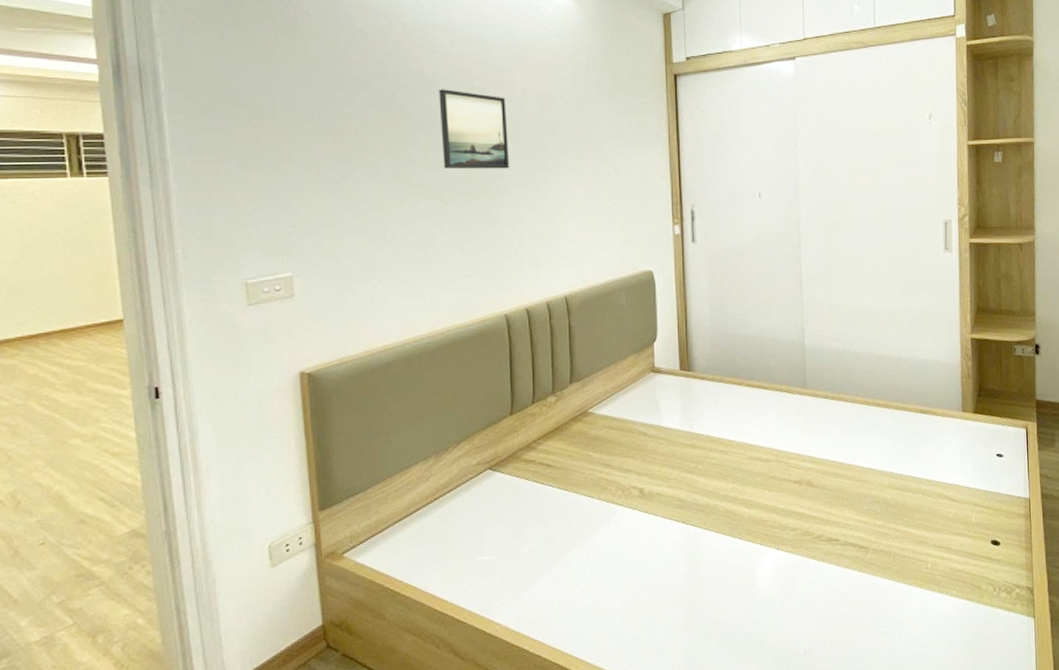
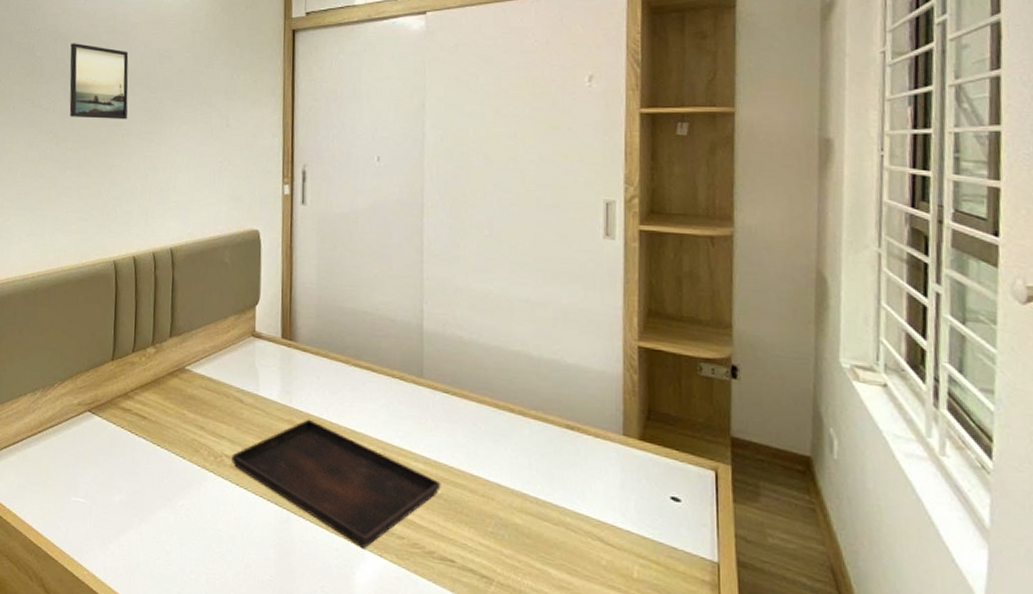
serving tray: none [639,440,825,545] -> present [232,419,441,548]

